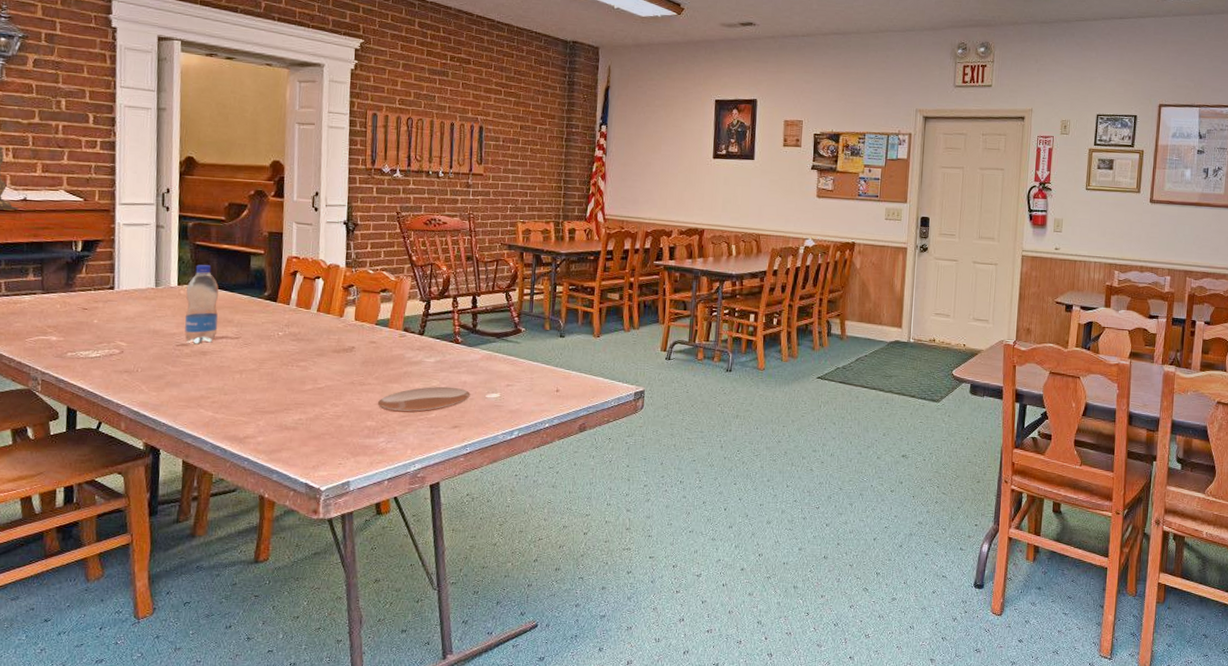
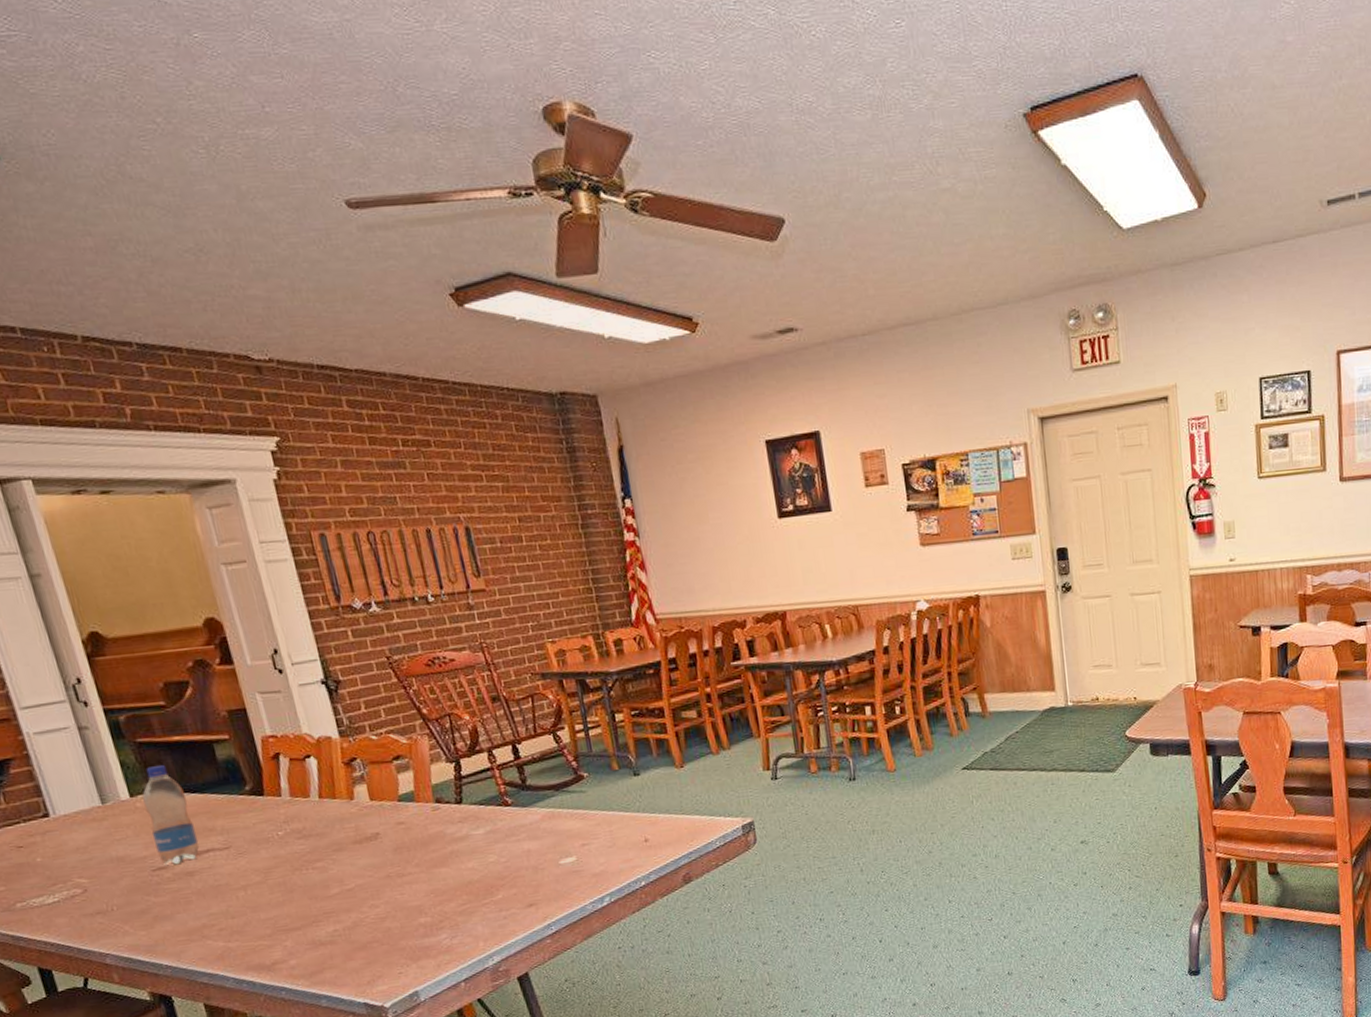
plate: present [377,386,470,413] -> none [426,858,540,902]

